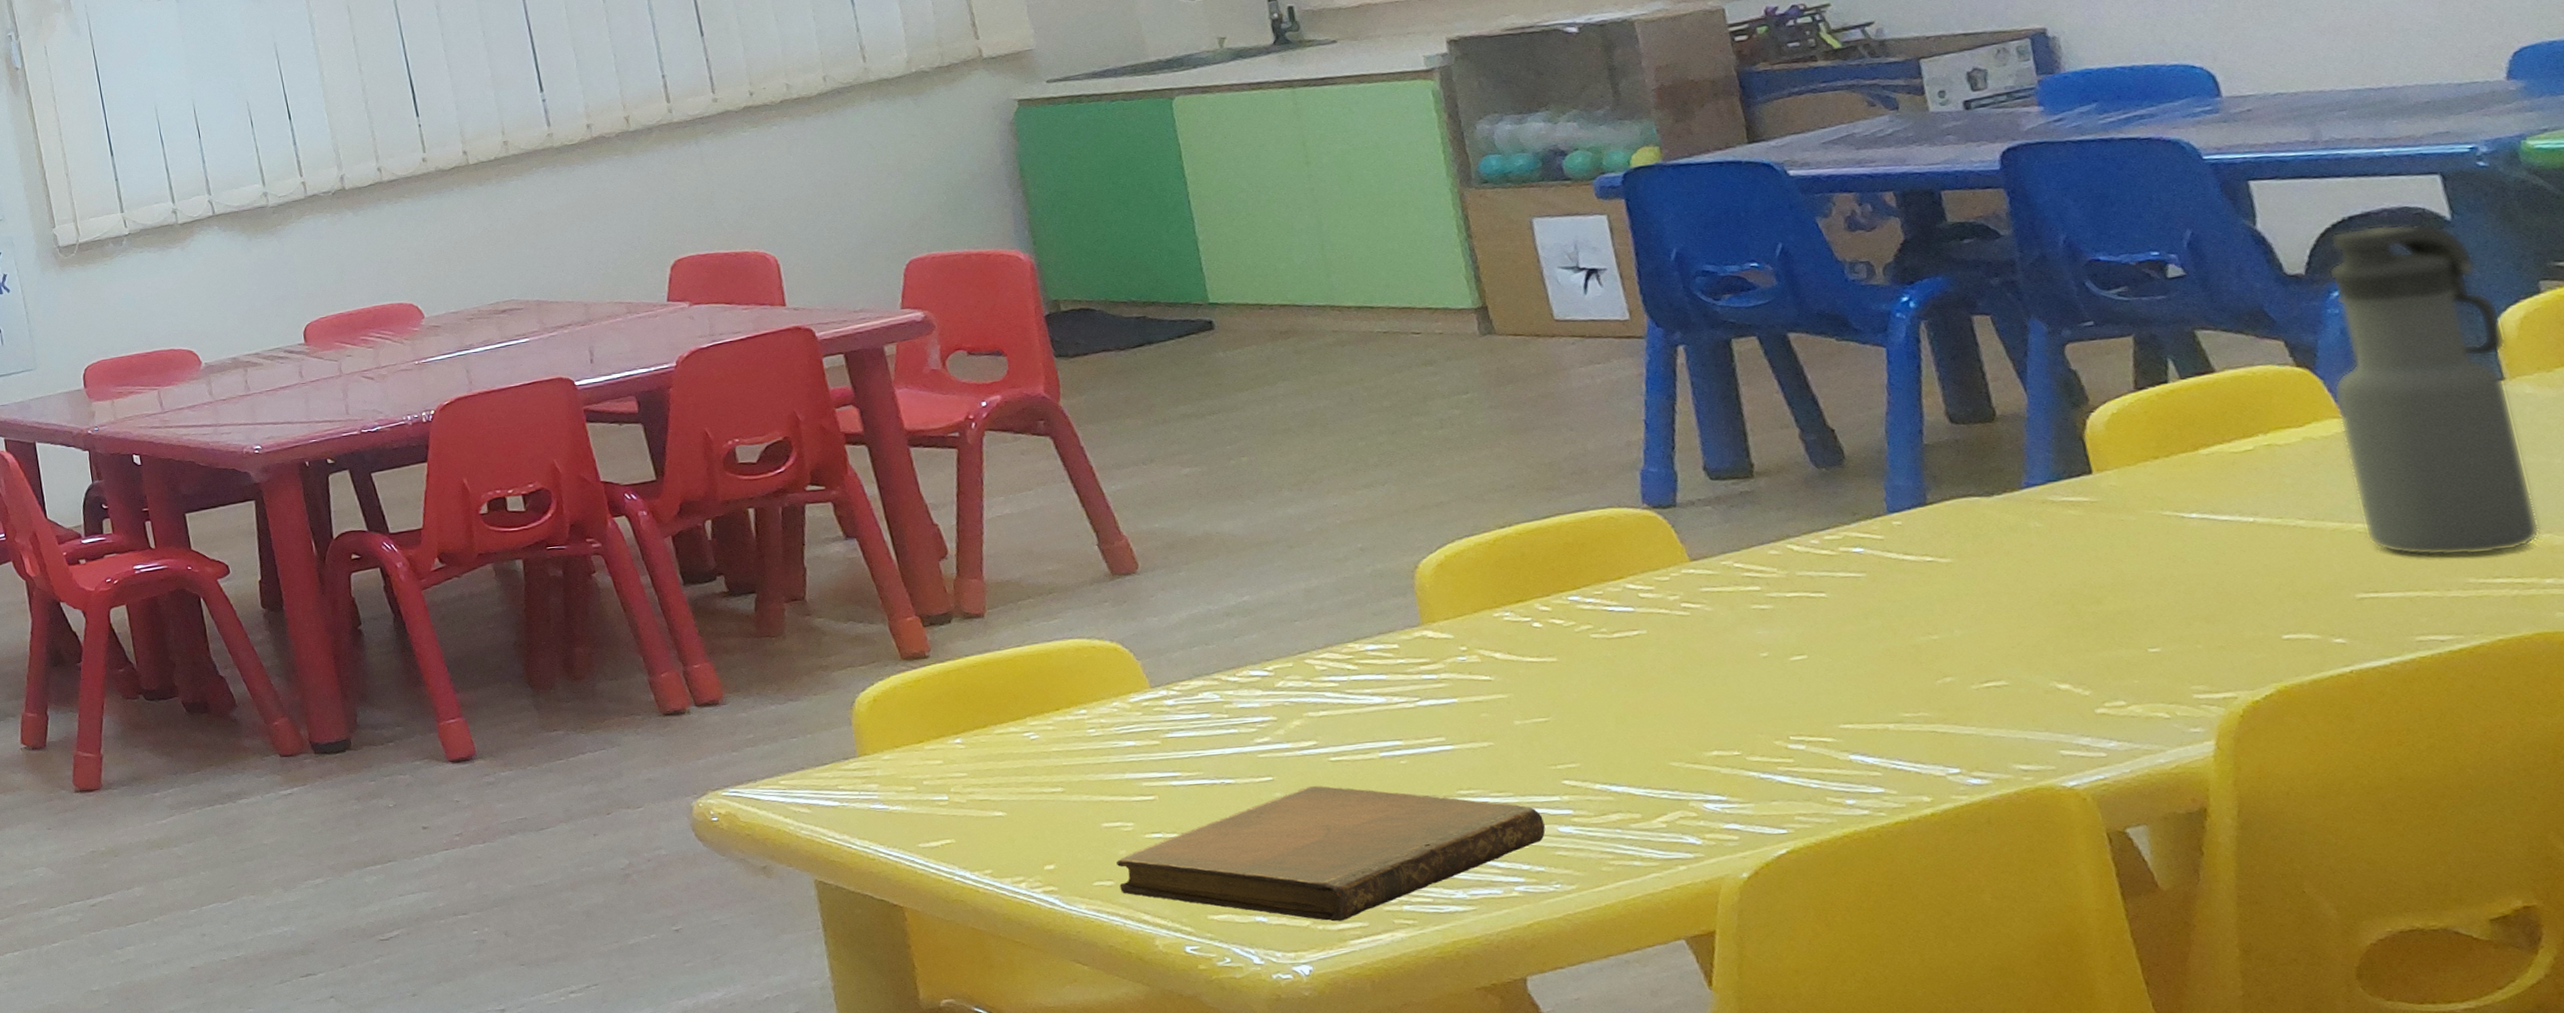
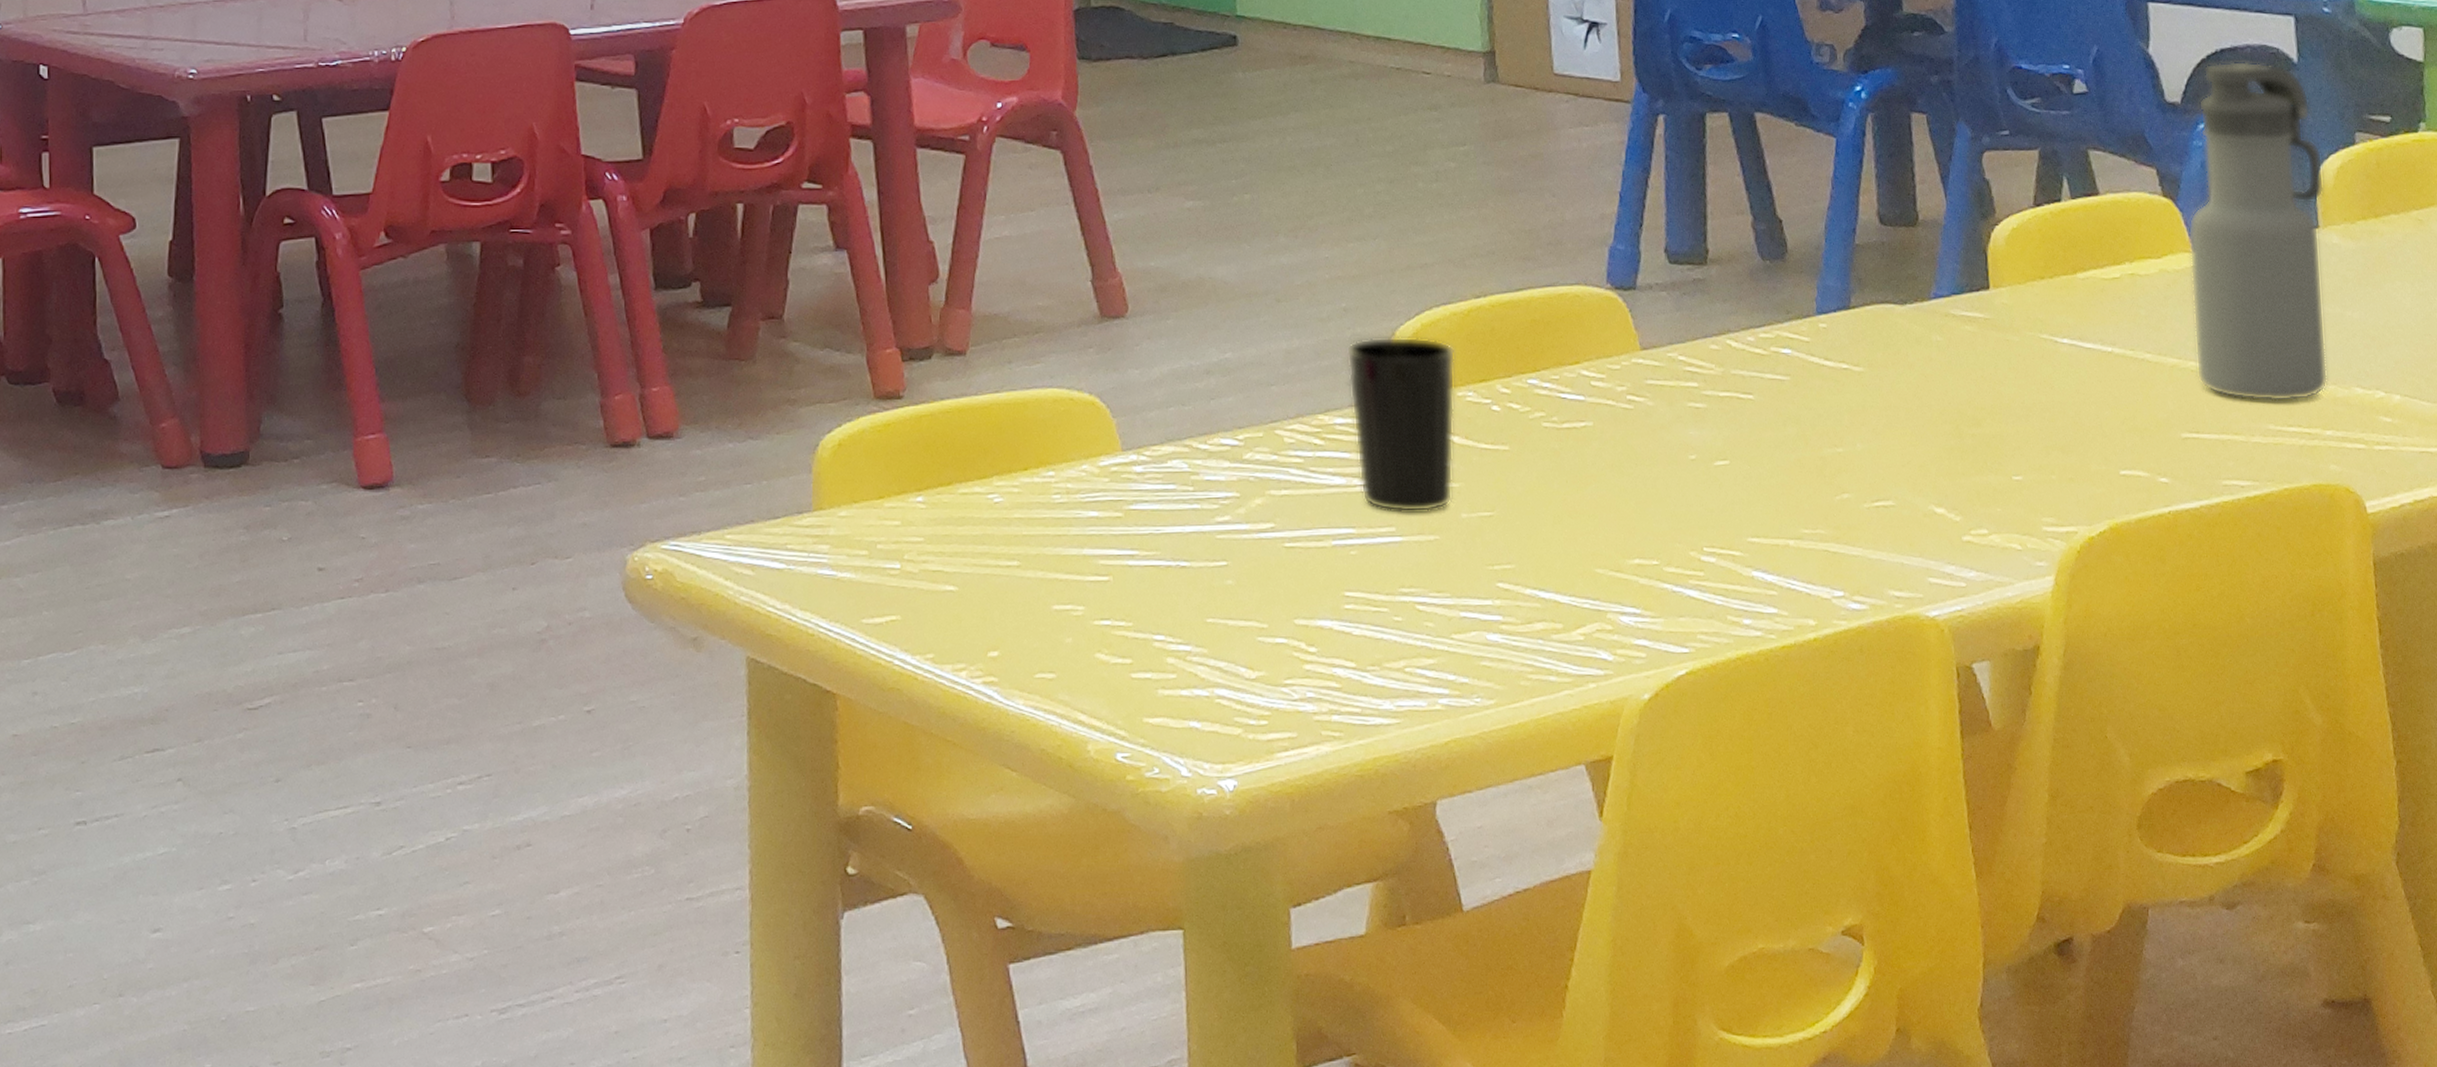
notebook: present [1116,786,1546,922] -> none [1061,575,1475,731]
cup: none [1367,567,1503,724] -> present [1346,337,1456,513]

